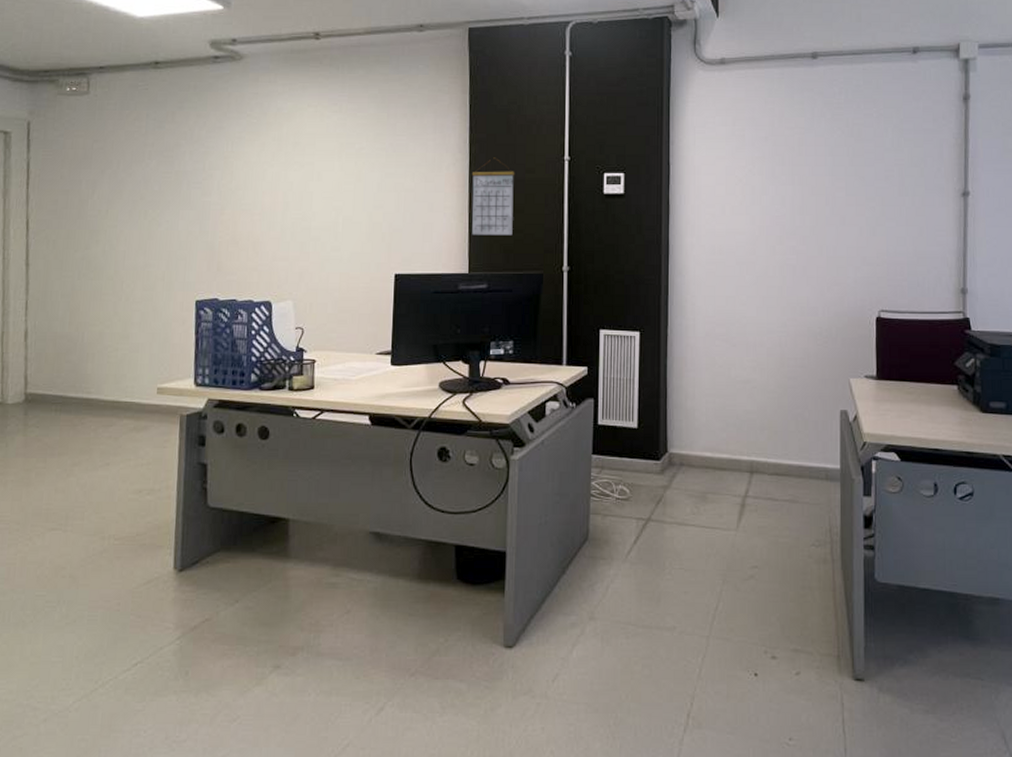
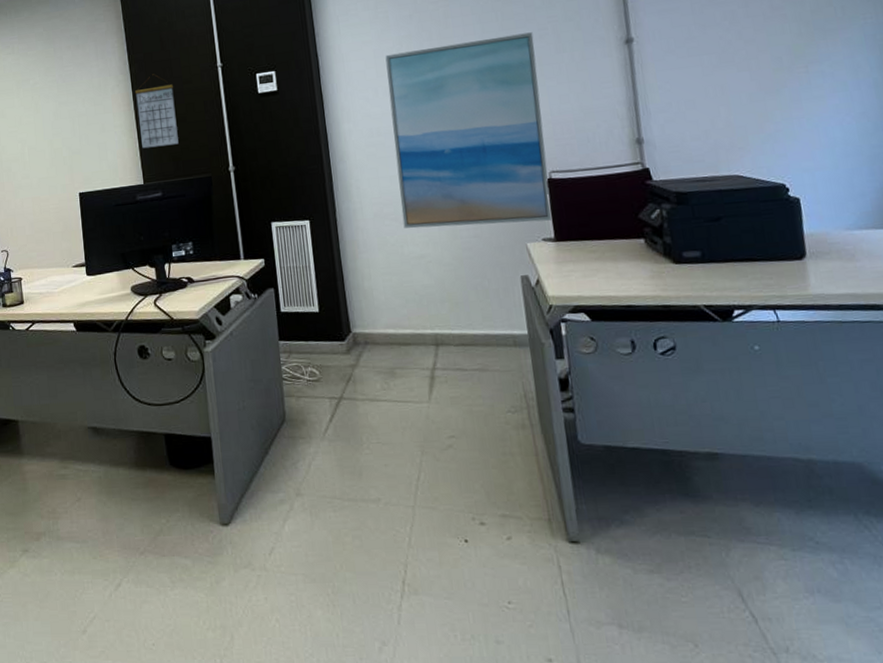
wall art: none [733,172,880,358] -> present [385,32,551,229]

